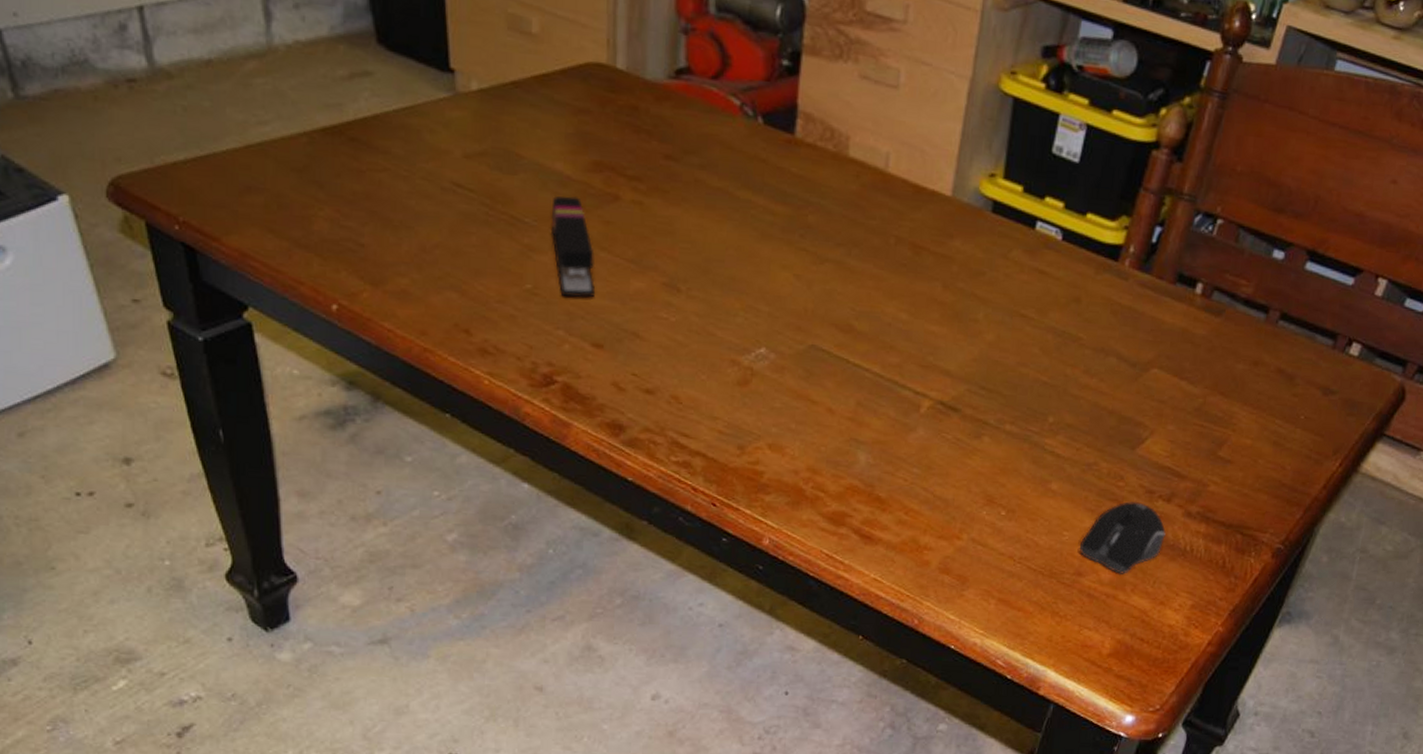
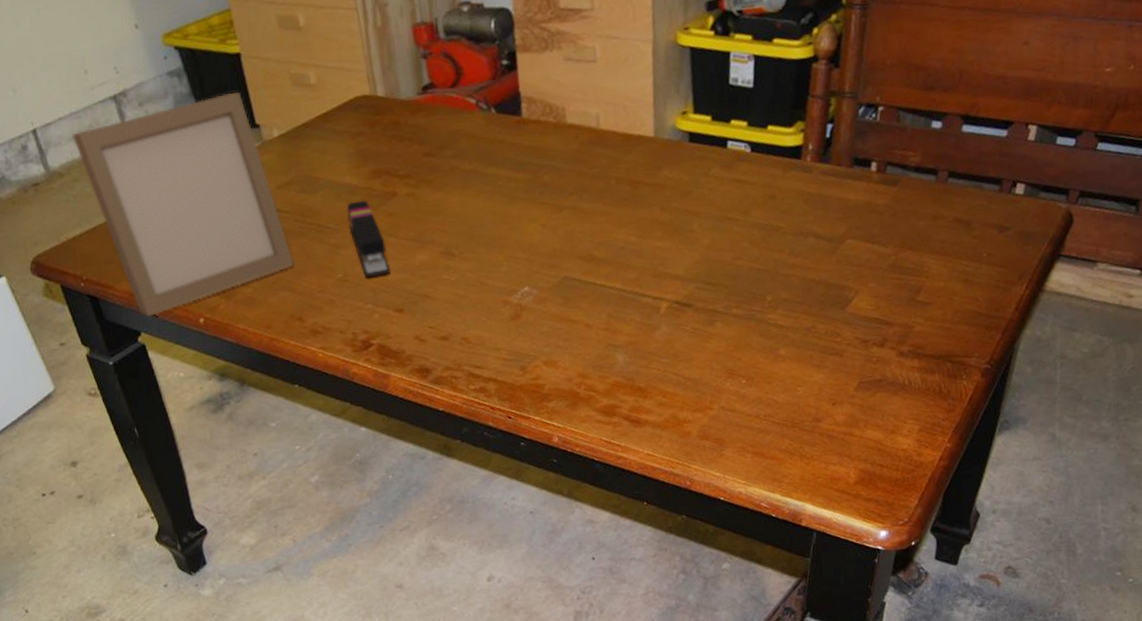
photo frame: none [192,18,472,289] -> present [71,92,295,317]
computer mouse: present [1079,501,1166,574] -> none [812,351,885,414]

